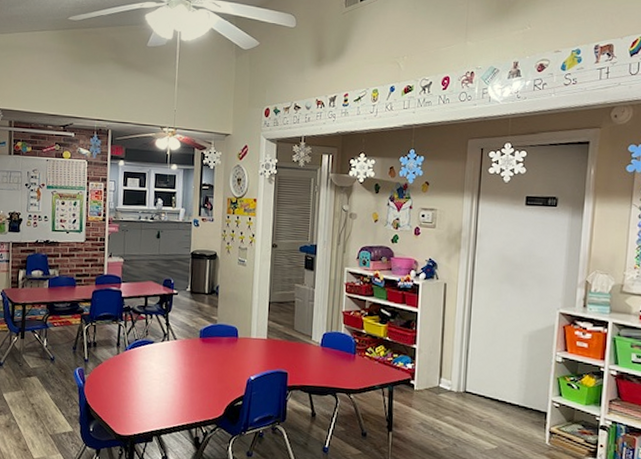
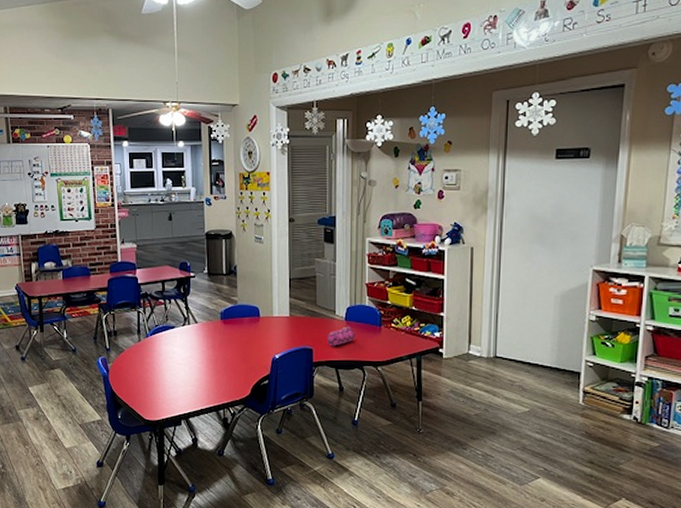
pencil case: none [303,352,330,372] -> present [328,326,355,347]

